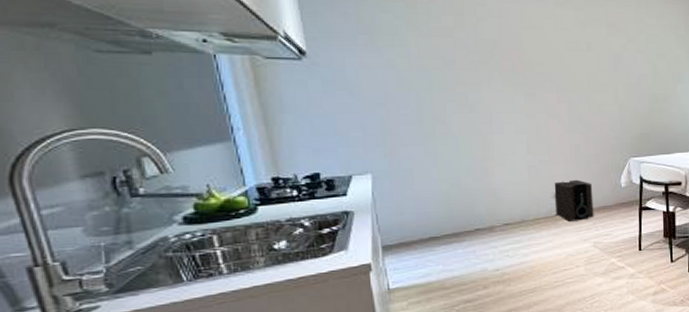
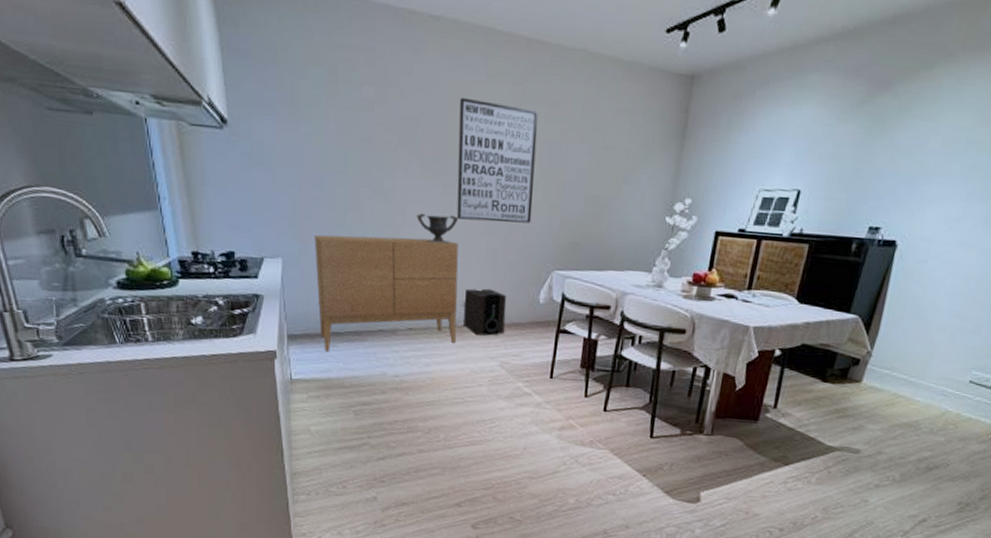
sideboard: none [403,142,550,256] -> present [314,234,459,351]
decorative urn: none [502,120,542,146] -> present [416,213,459,244]
wall art: none [531,22,606,122] -> present [456,97,539,223]

